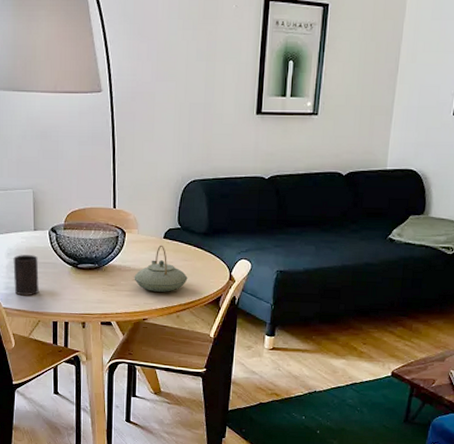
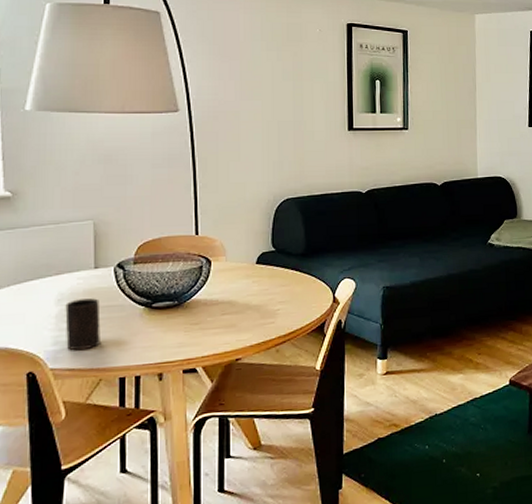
teapot: present [134,245,188,292] -> none [223,271,287,326]

